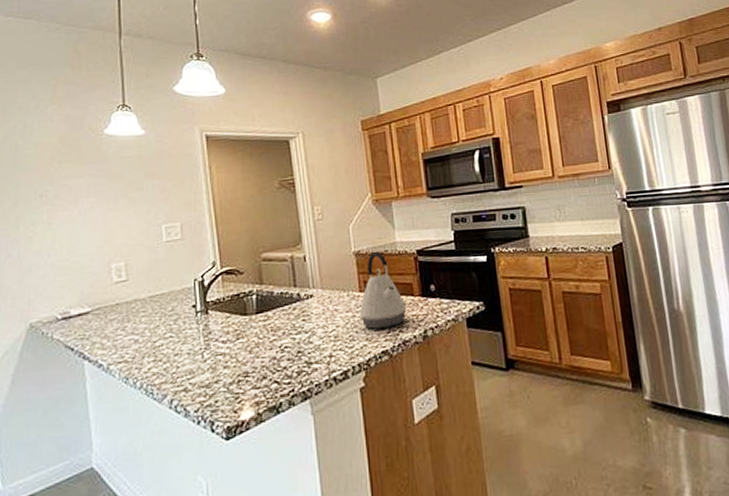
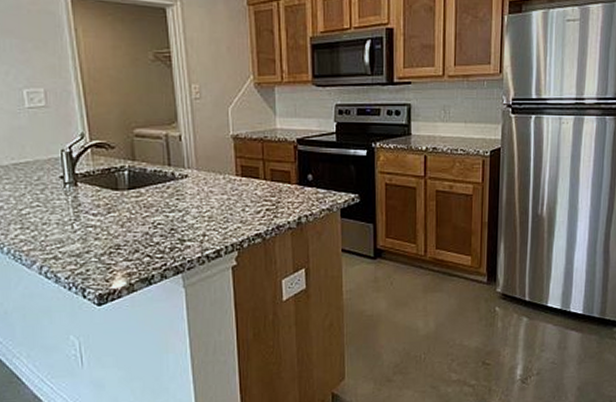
kettle: present [360,251,407,329] -> none [235,136,283,212]

